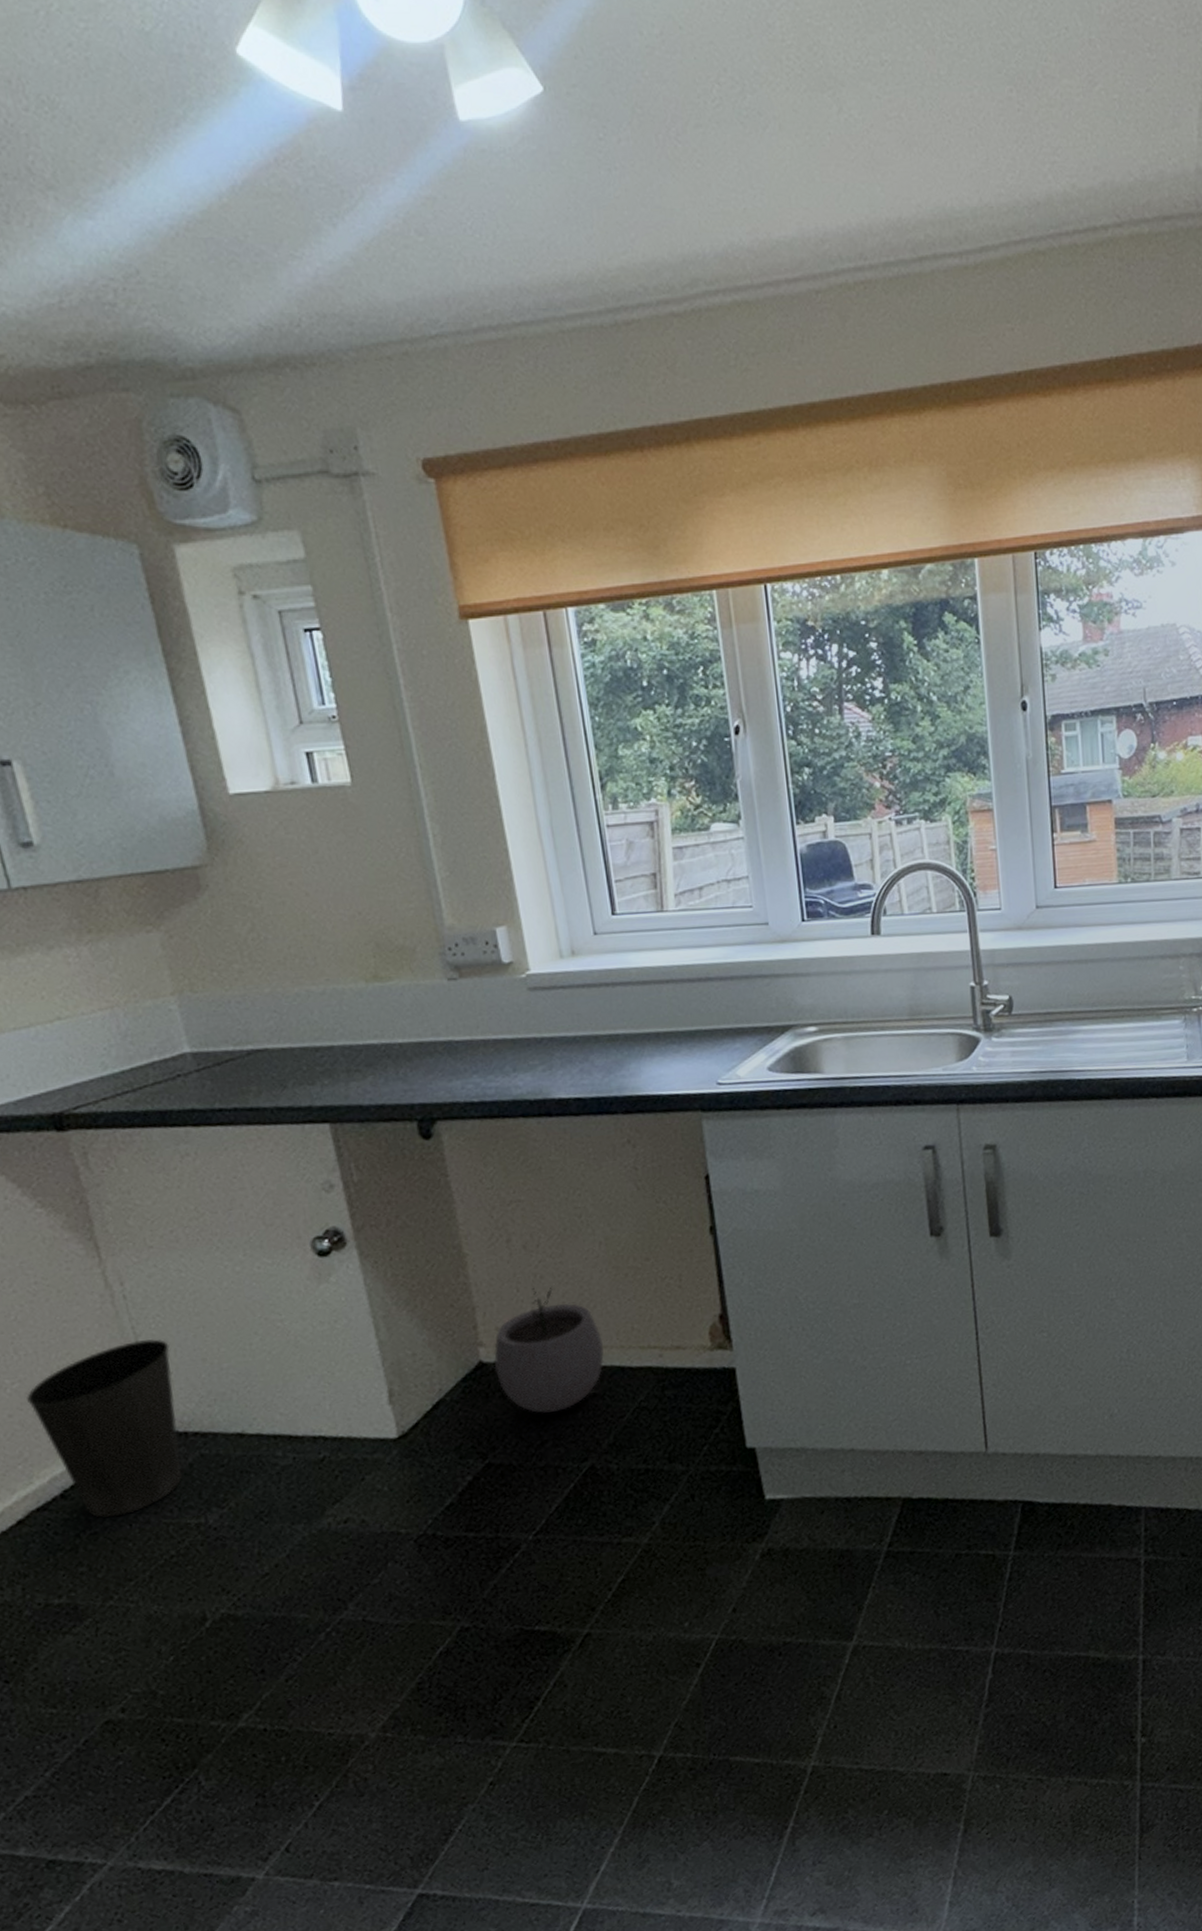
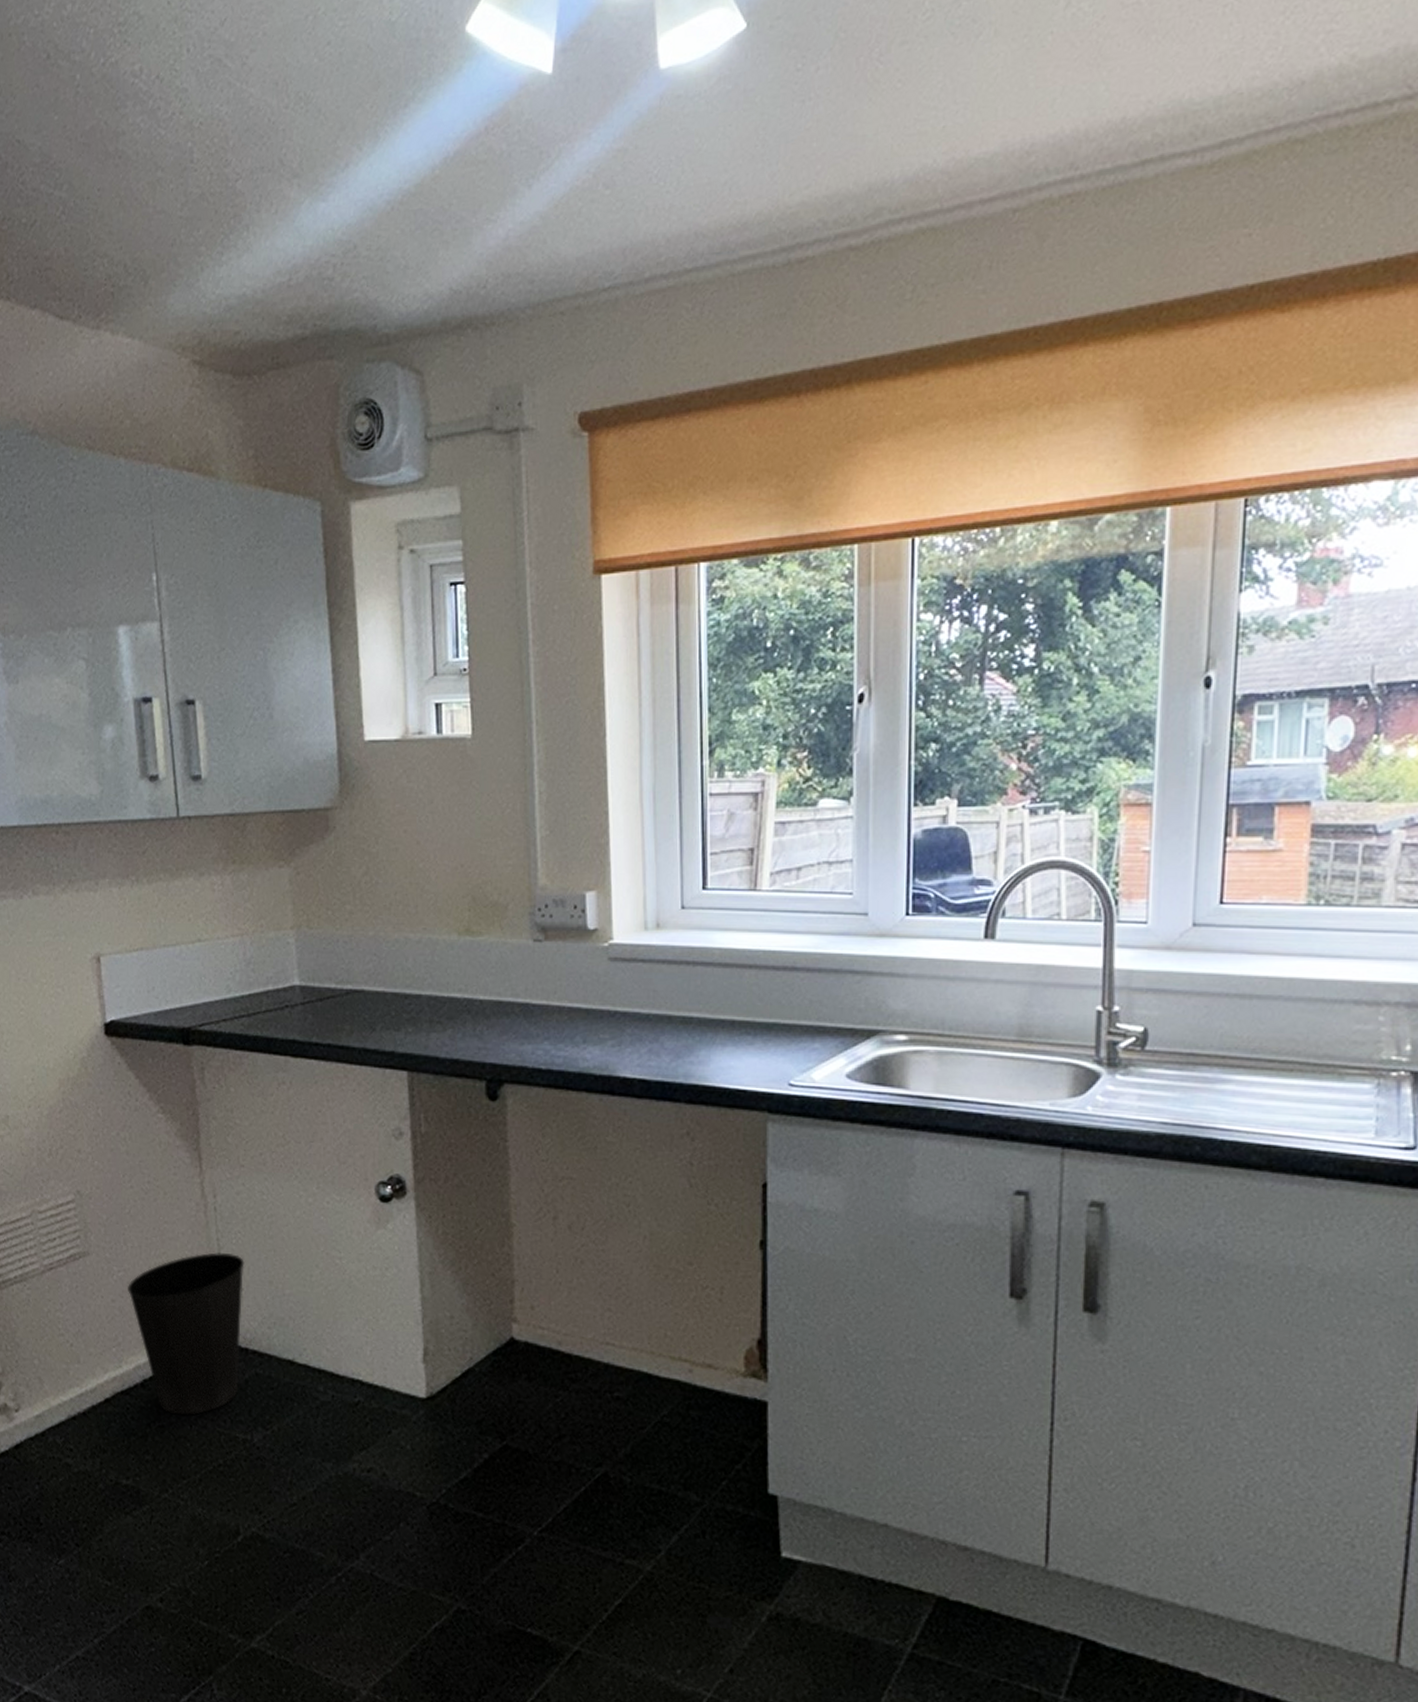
plant pot: present [493,1286,604,1413] -> none [524,1271,633,1407]

